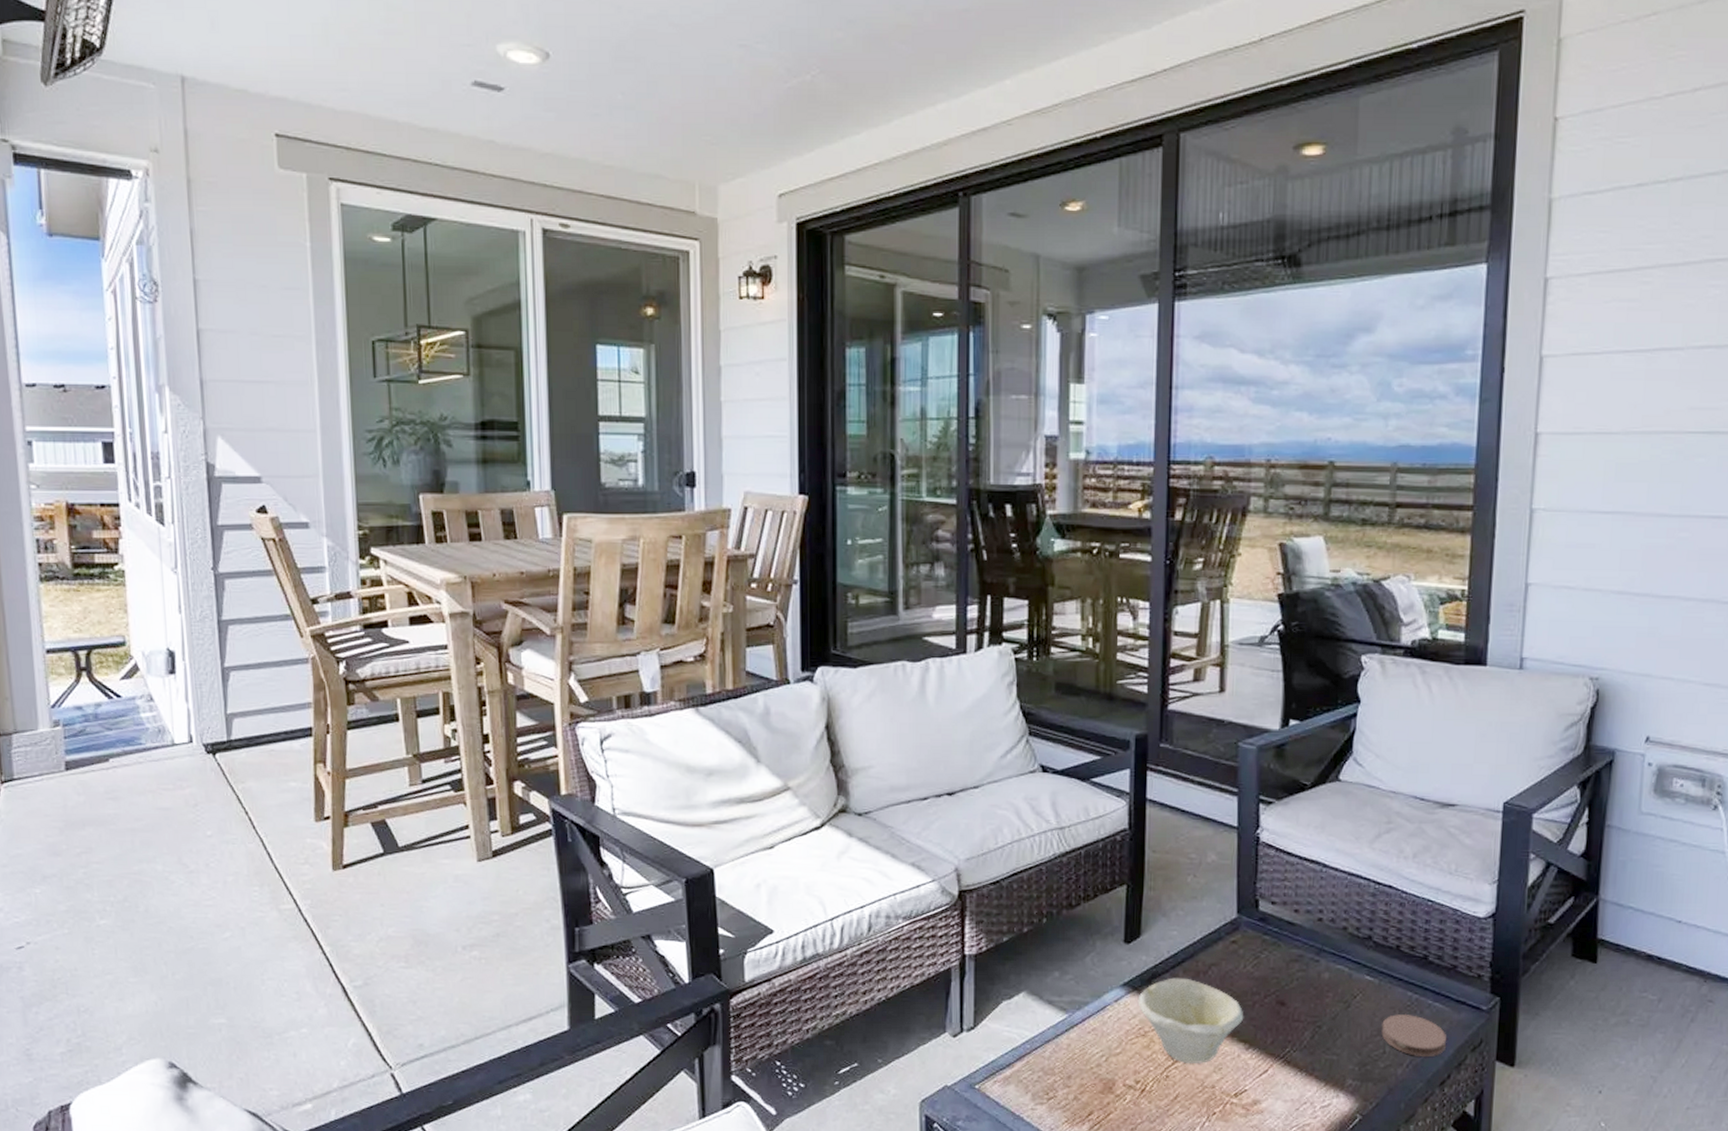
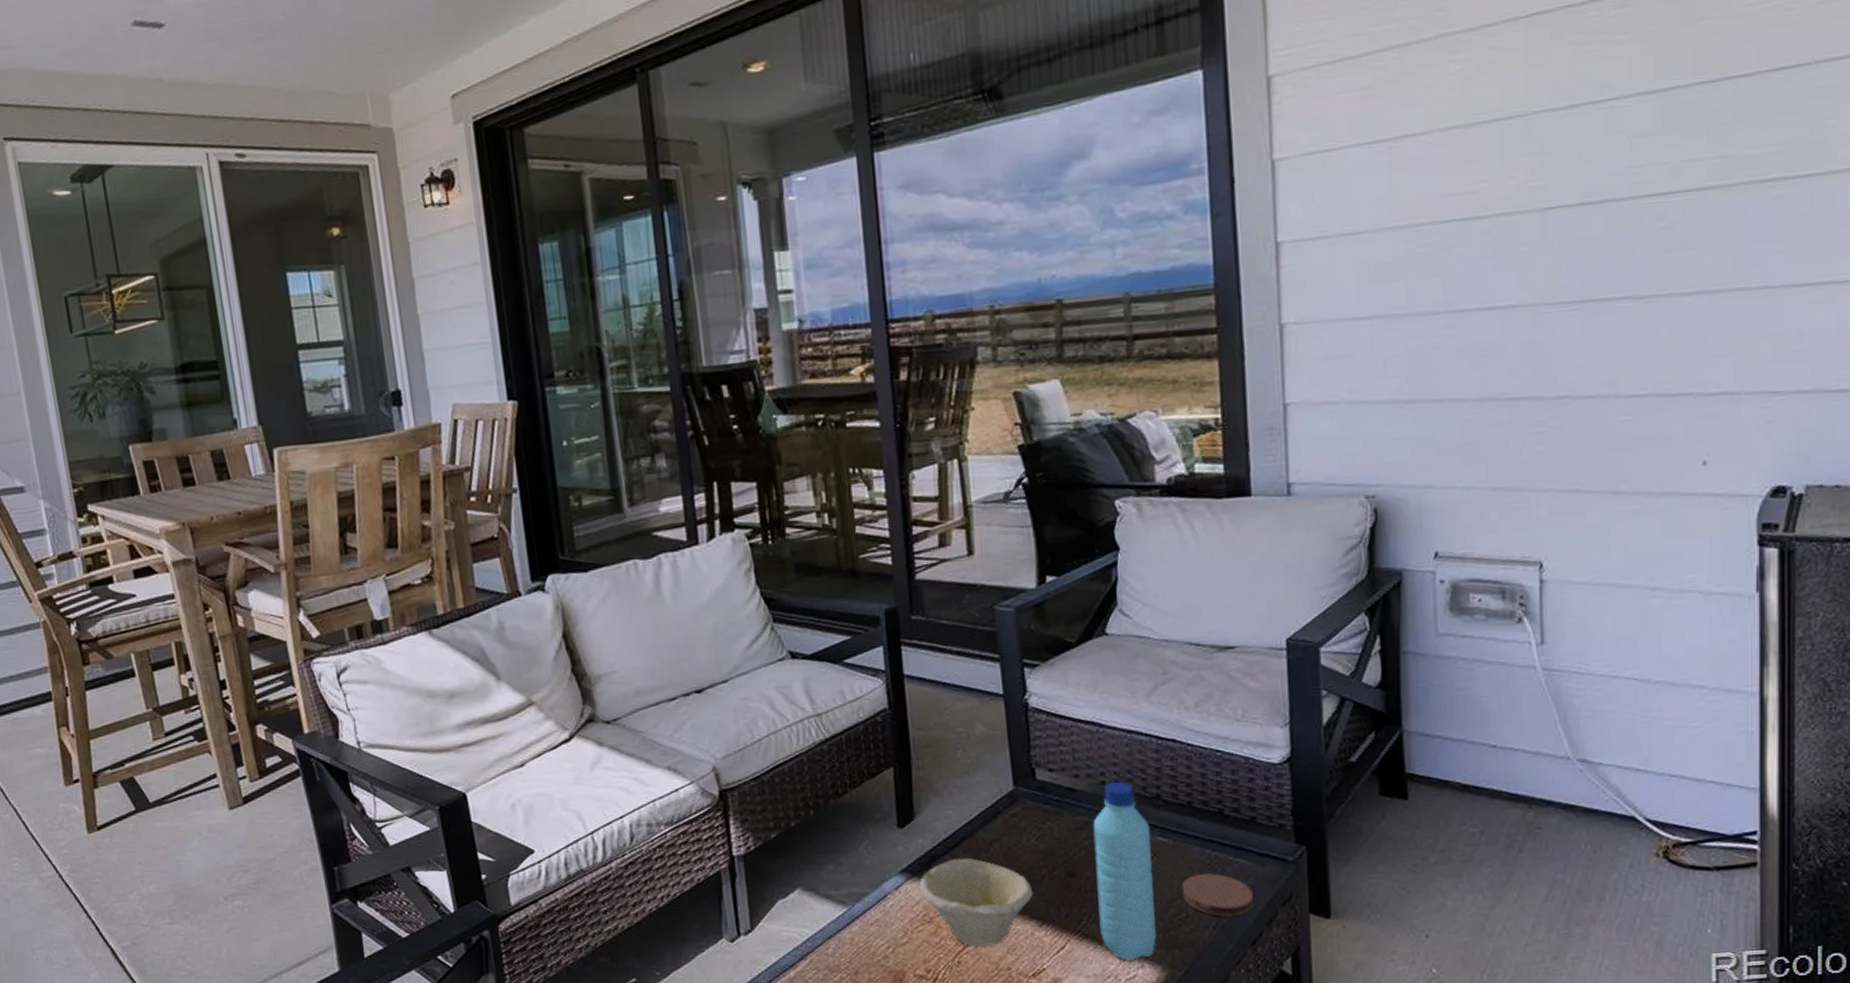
water bottle: none [1302,919,1359,1089] -> present [1093,781,1157,961]

